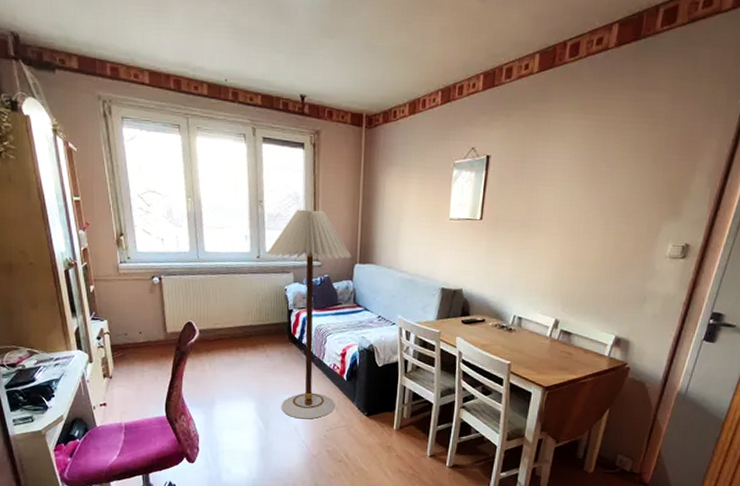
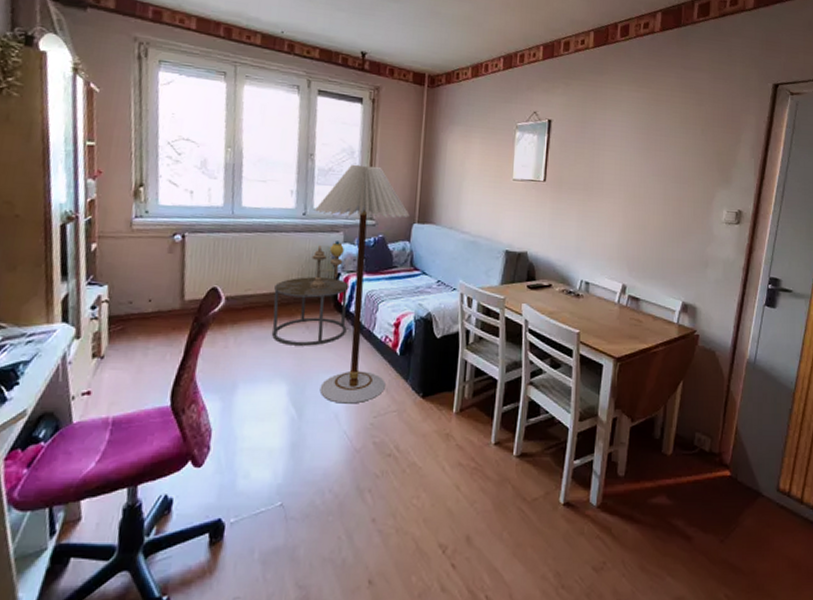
side table: none [238,313,301,372] -> present [272,277,349,346]
table lamp: none [267,281,294,324] -> present [310,241,344,290]

